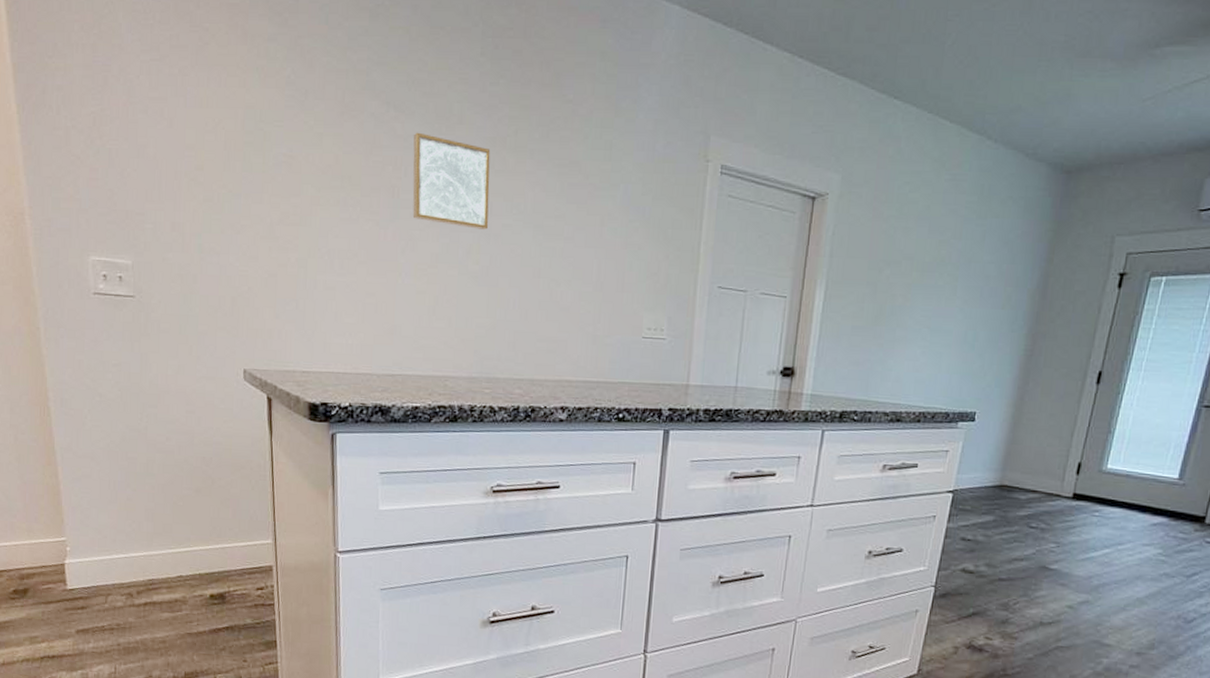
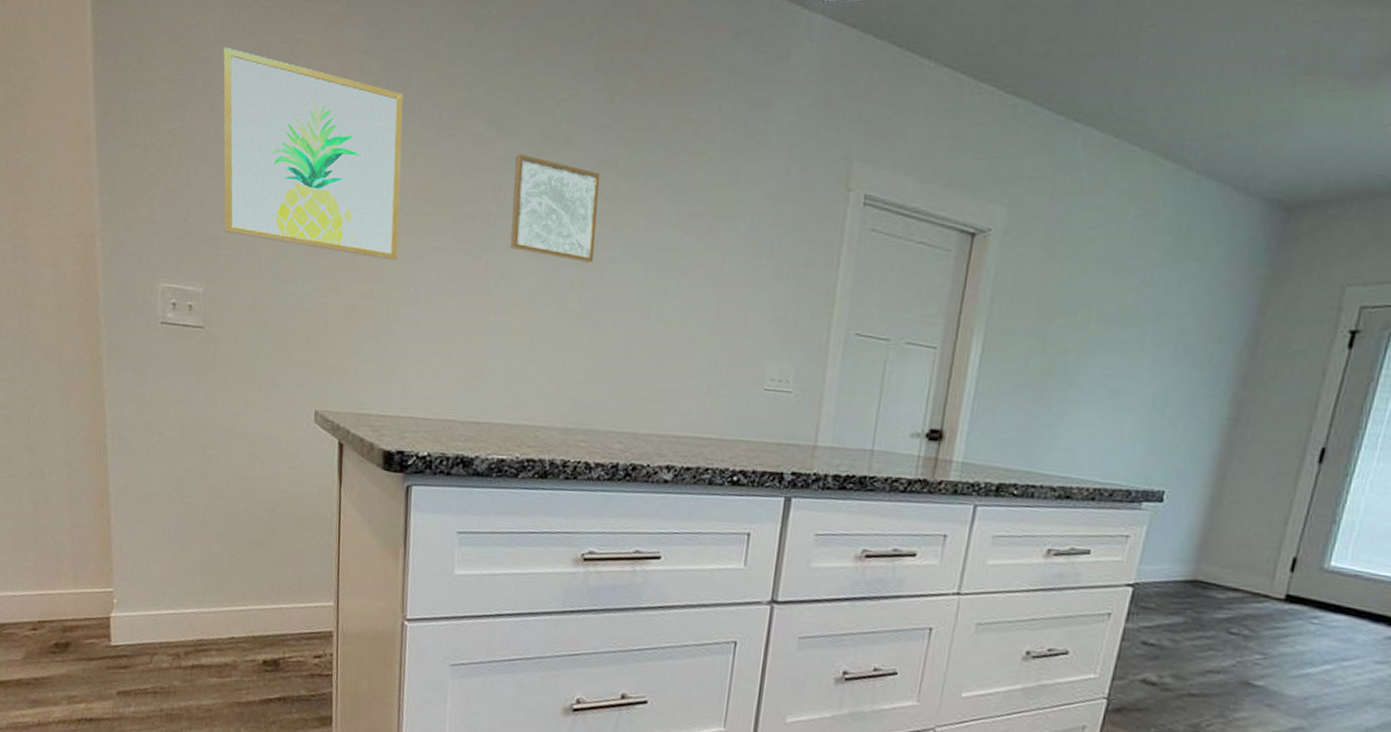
wall art: none [136,35,312,232] -> present [223,46,404,262]

